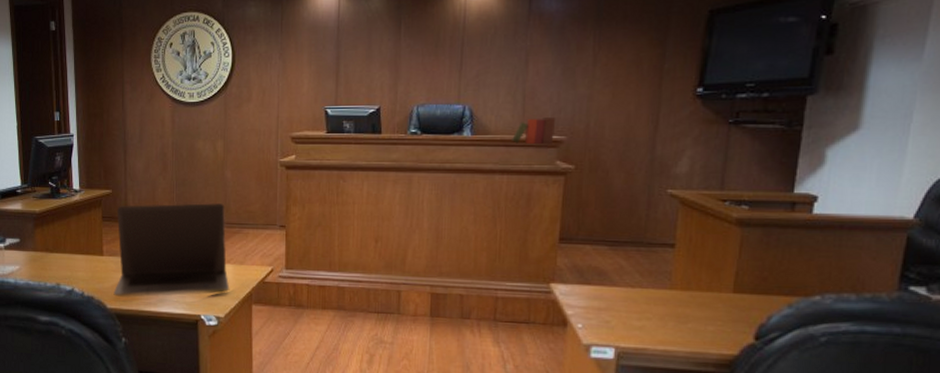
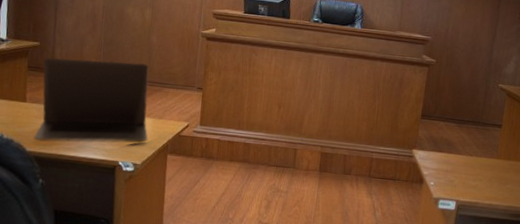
books: present [512,117,555,145] -> none [391,19,424,43]

